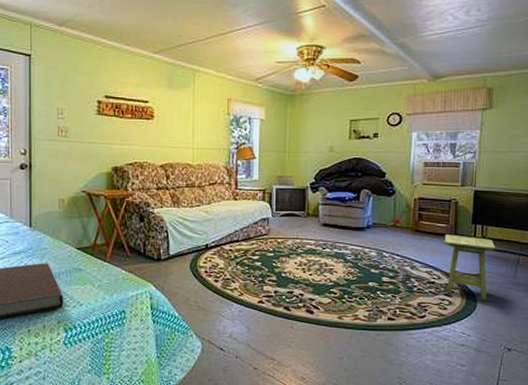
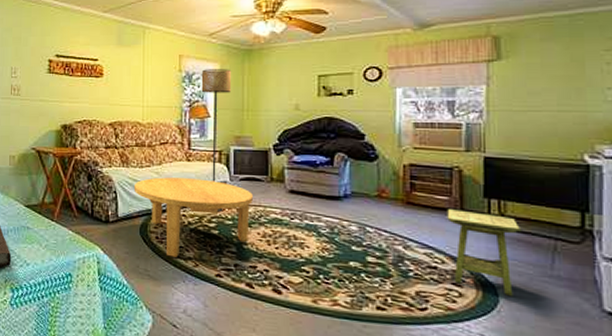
coffee table: none [185,216,291,288] -> present [135,177,253,257]
floor lamp: none [247,113,276,245] -> present [201,69,232,212]

